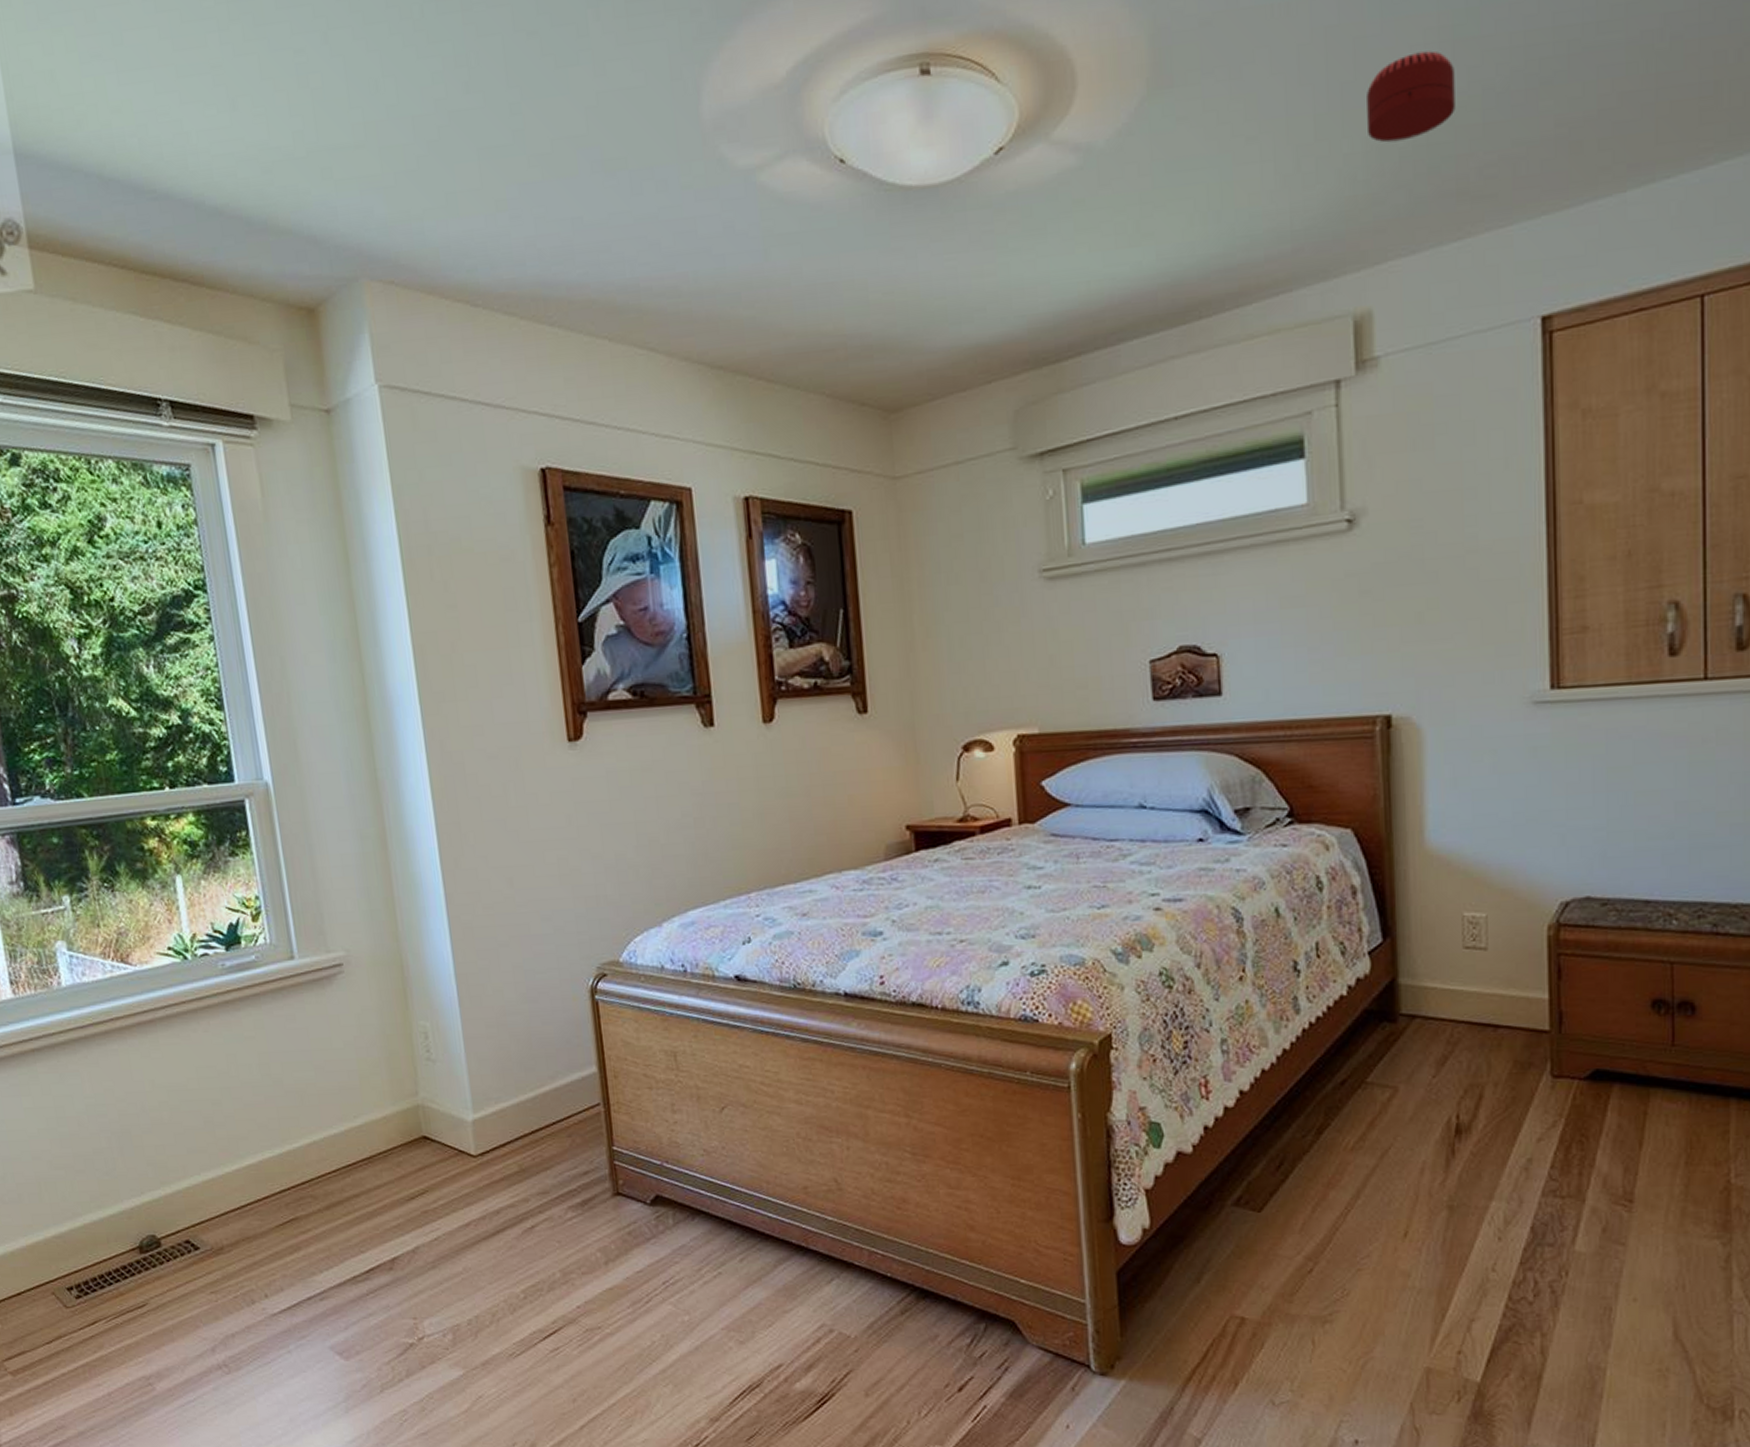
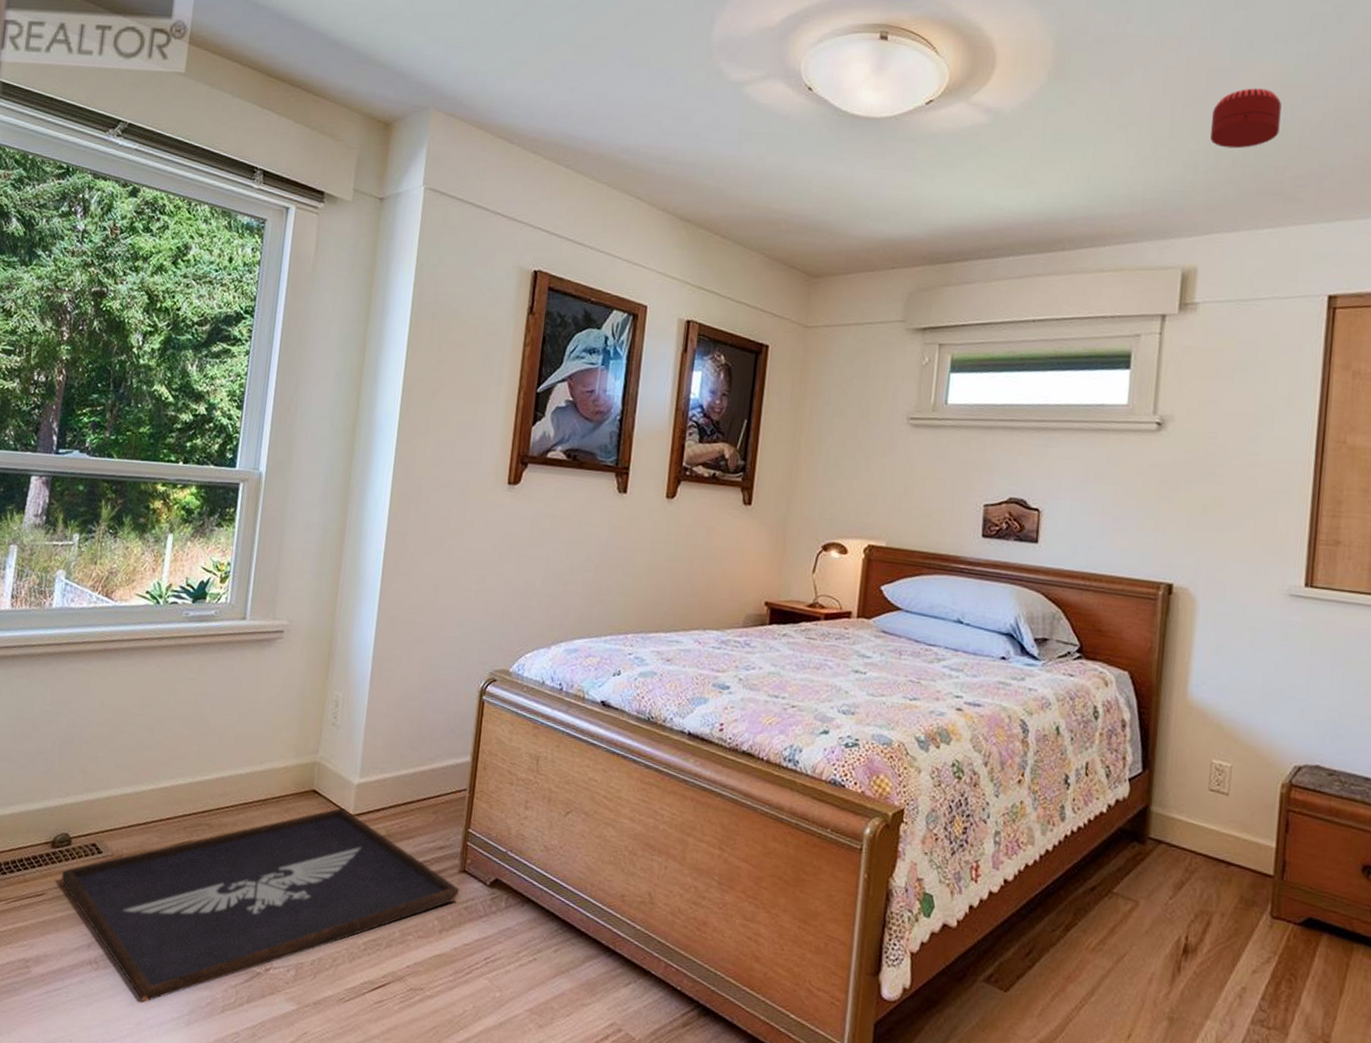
doormat: none [159,1150,619,1398] -> present [60,808,460,1003]

